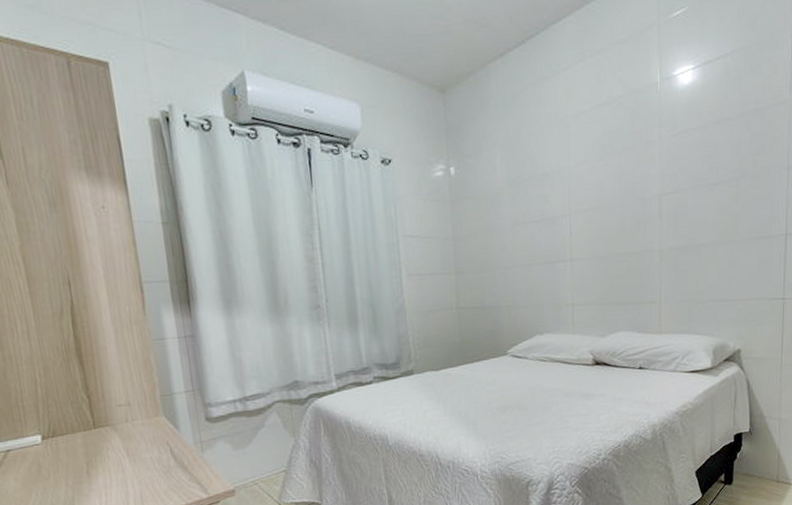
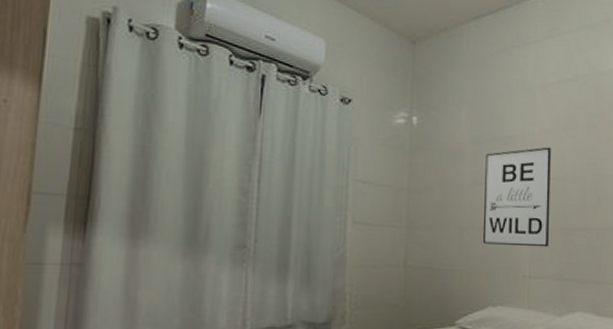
wall art: none [523,178,590,280] -> present [482,147,551,248]

